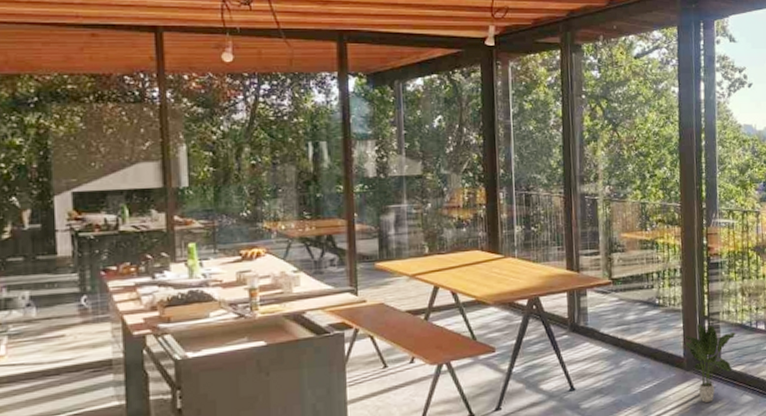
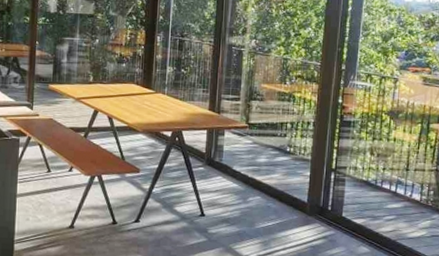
potted plant: present [685,324,736,403] -> none [310,175,361,247]

